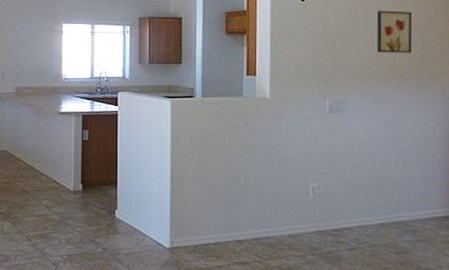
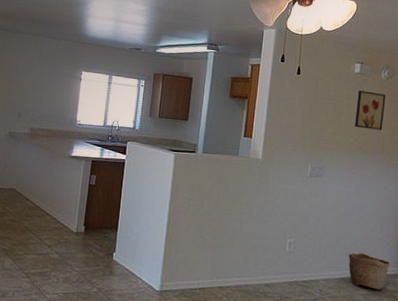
basket: none [386,194,440,235] -> present [348,253,390,290]

